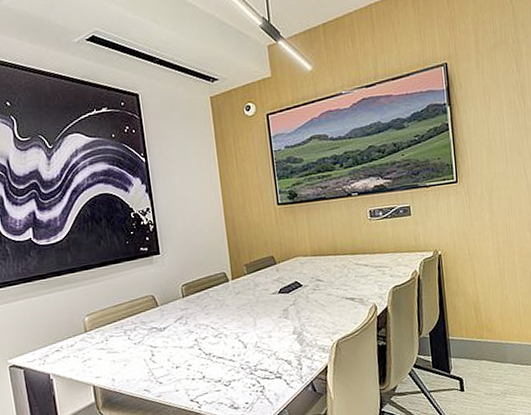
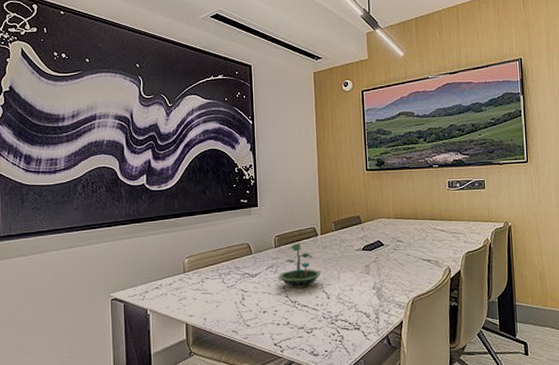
terrarium: none [188,289,236,340] -> present [277,241,322,288]

